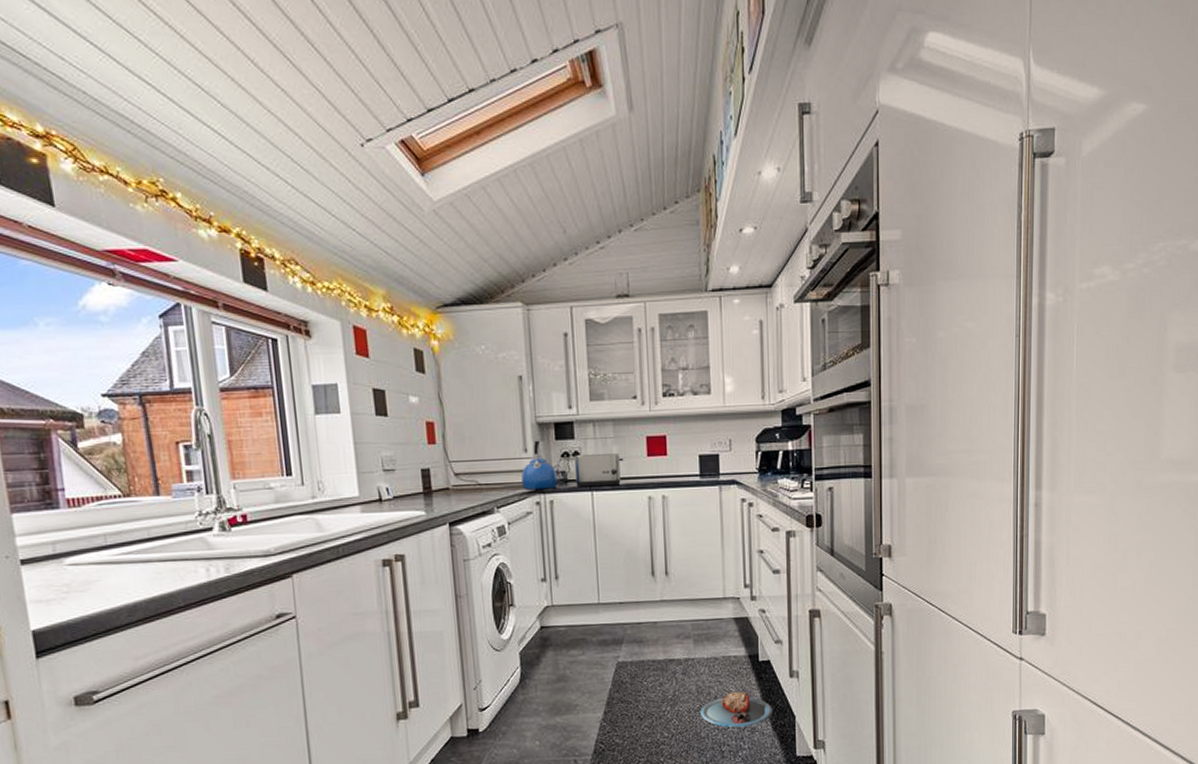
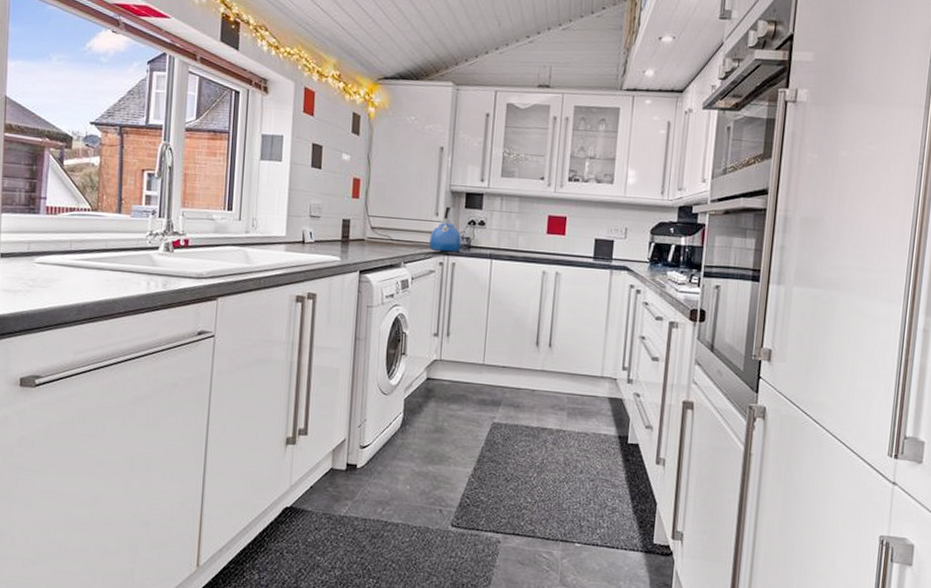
toaster: present [574,453,624,488] -> none [477,224,525,257]
pet bowl: present [701,691,773,728] -> none [565,468,636,506]

